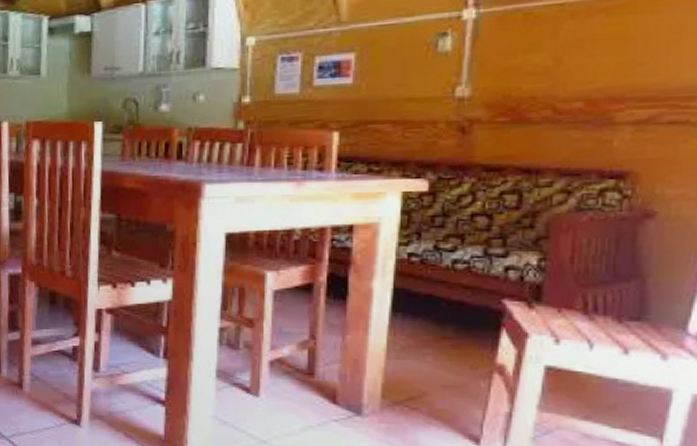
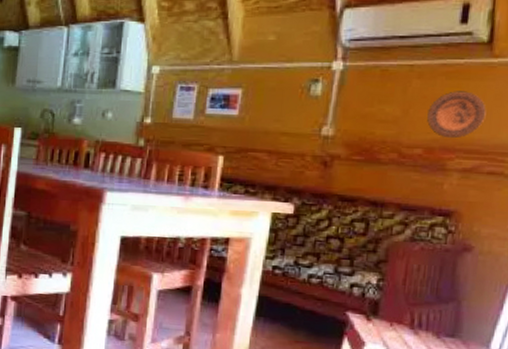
decorative plate: none [586,28,661,87] -> present [427,91,486,139]

